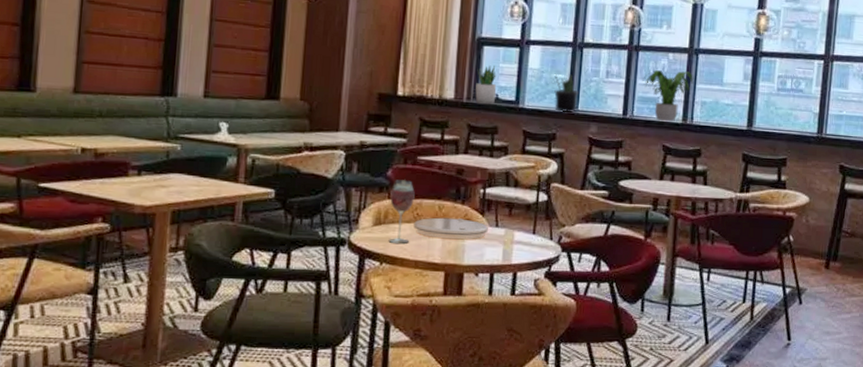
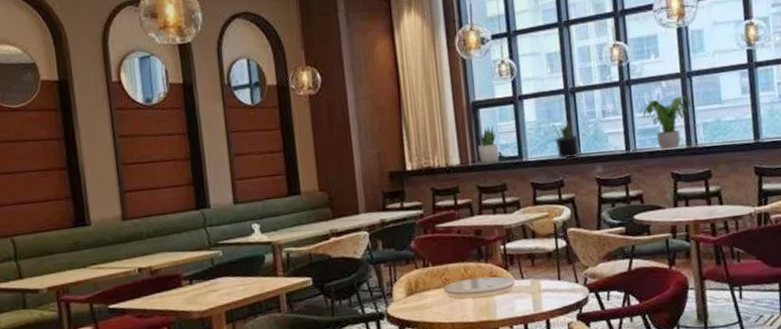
wineglass: present [388,180,415,245] -> none [417,248,442,310]

